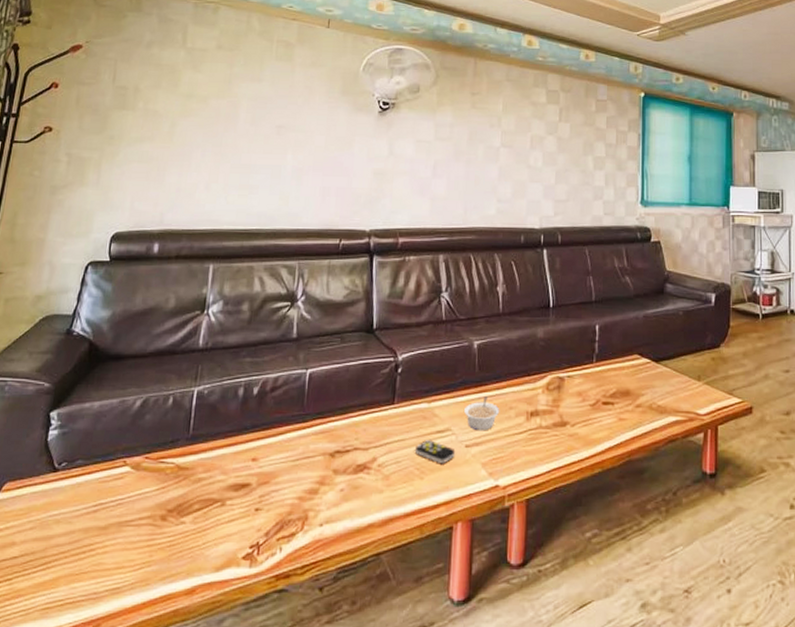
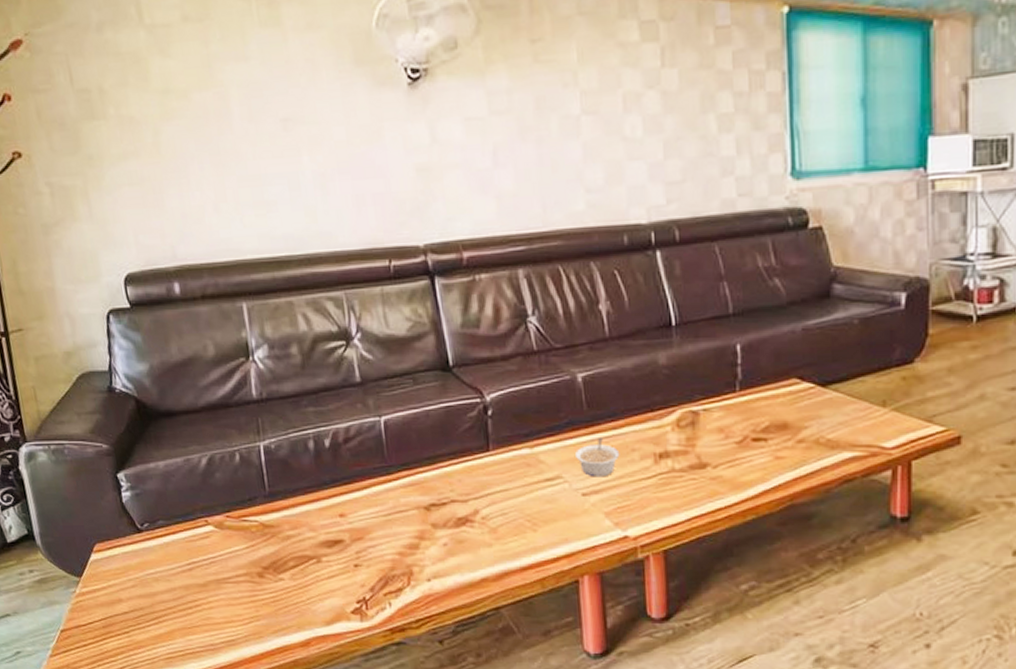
remote control: present [414,440,456,463] -> none [521,489,572,514]

